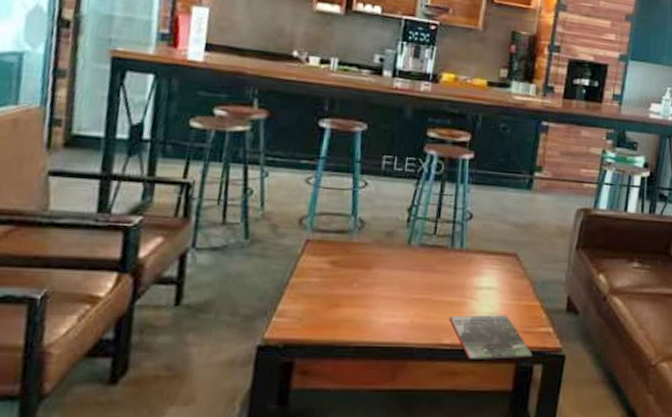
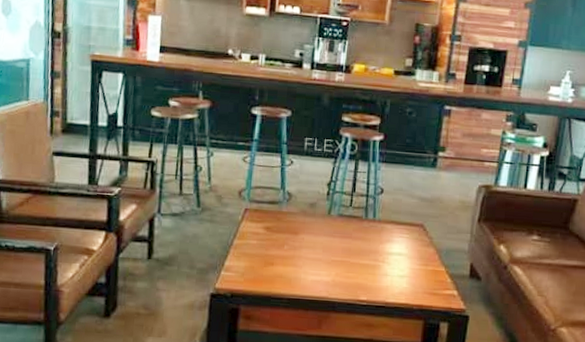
magazine: present [448,315,533,361] -> none [364,276,439,316]

